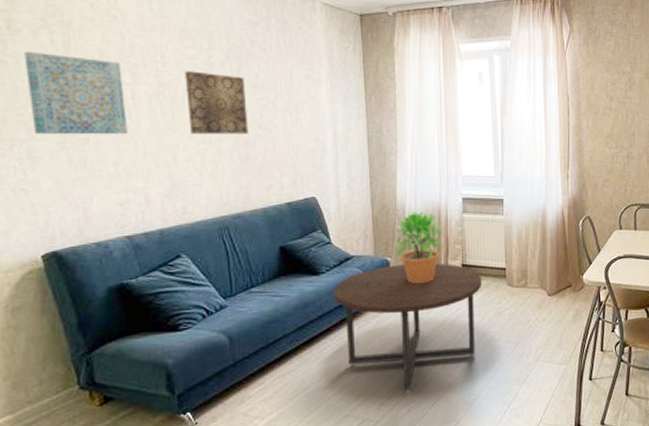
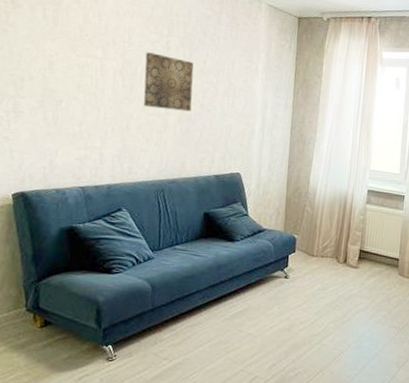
wall art: present [24,51,128,135] -> none [20,23,96,101]
coffee table: present [332,263,482,394] -> none [243,242,377,359]
potted plant: present [394,211,443,284] -> none [301,197,347,263]

